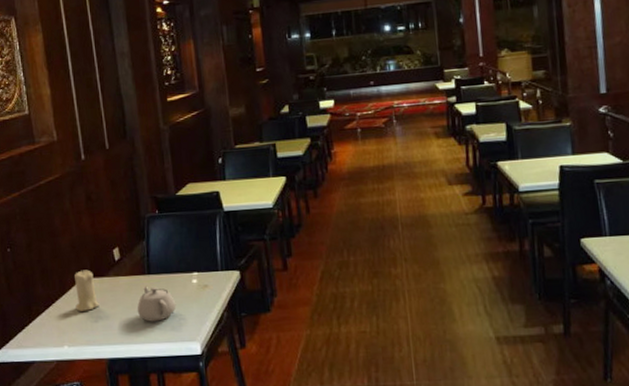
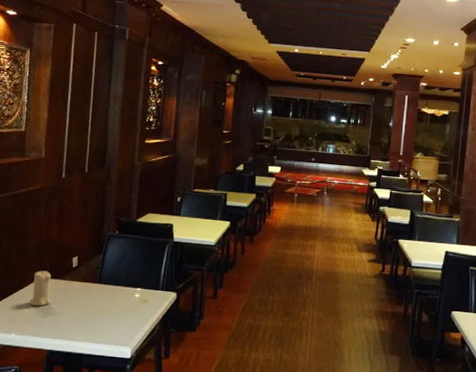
teapot: present [137,286,177,322] -> none [82,292,118,325]

